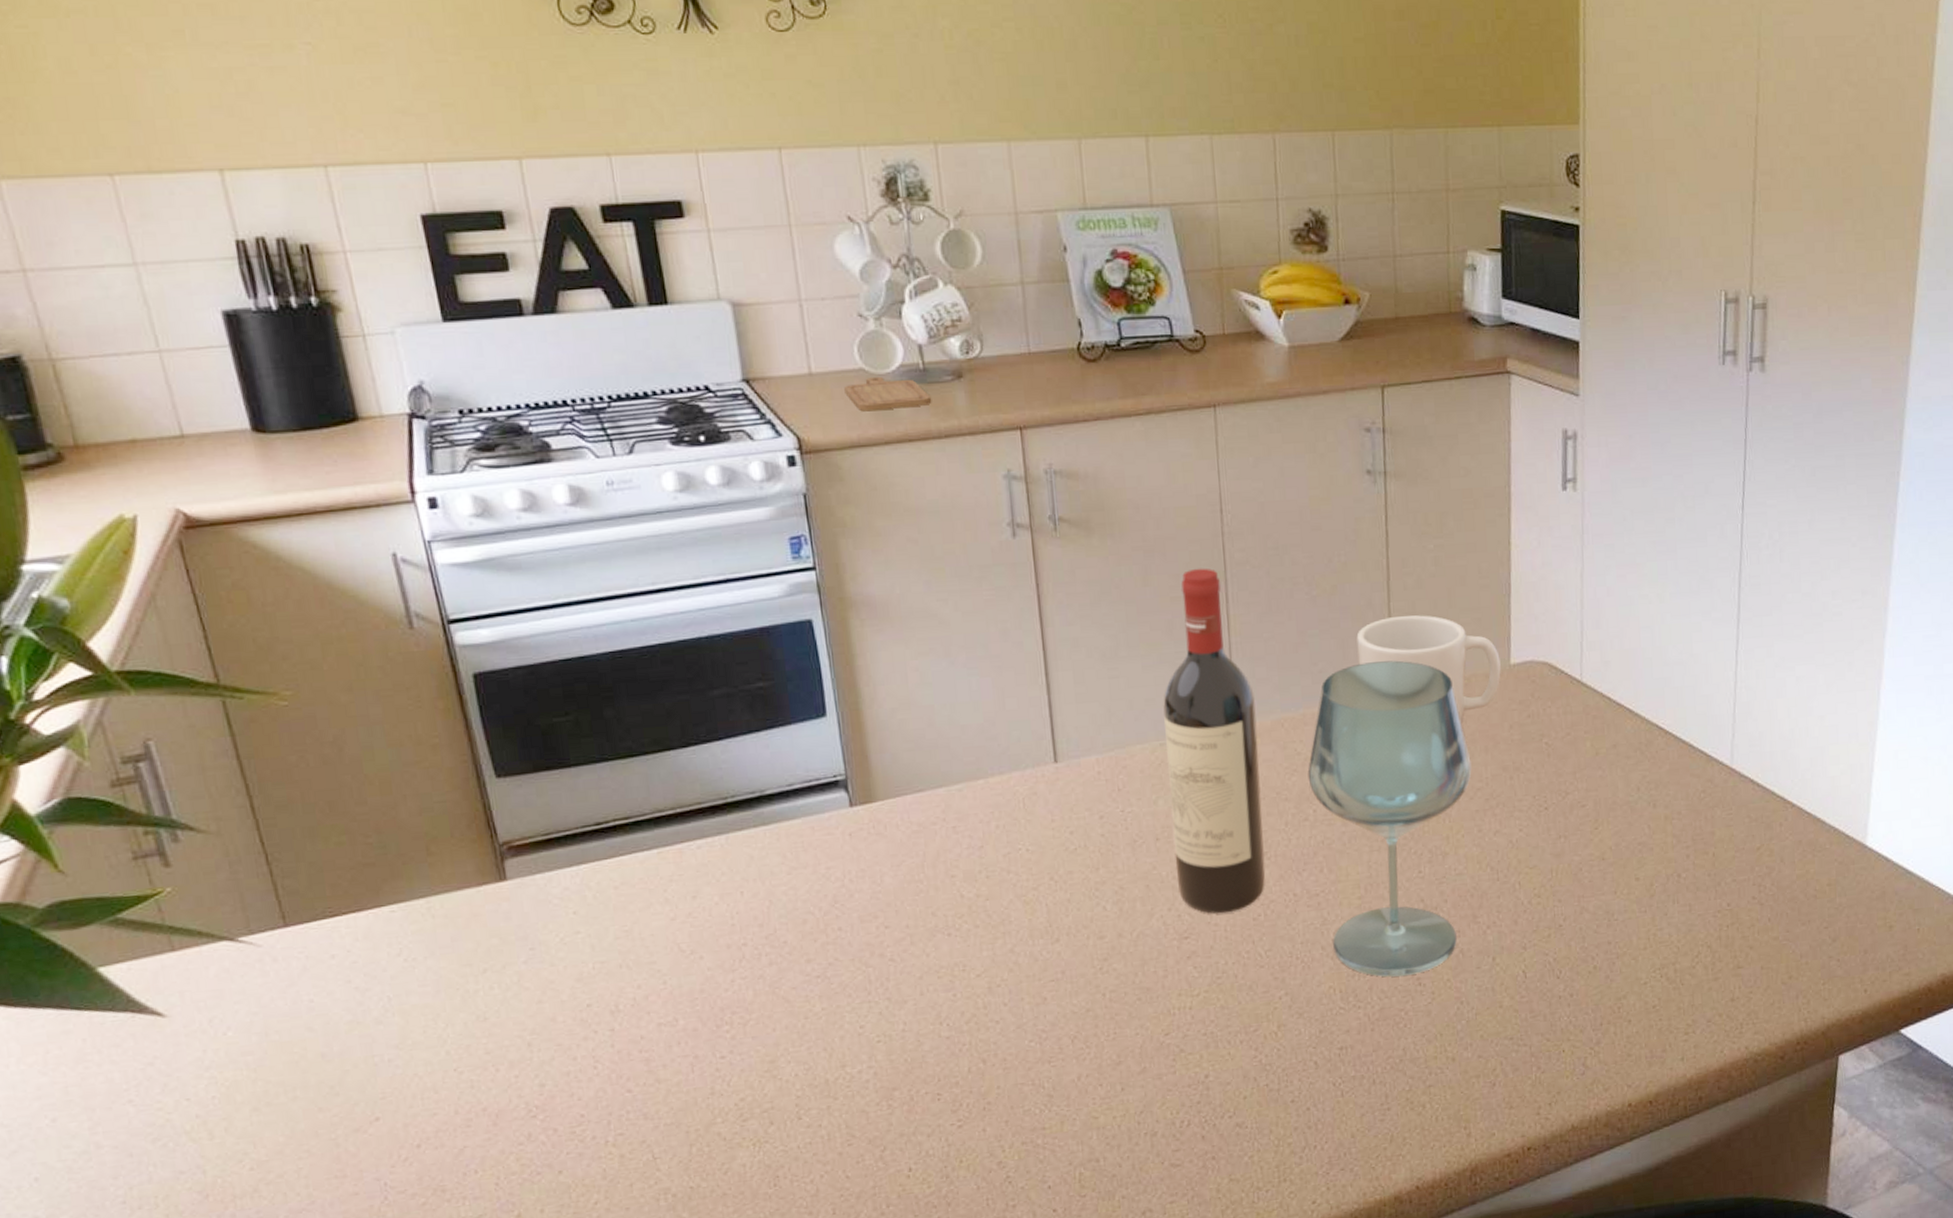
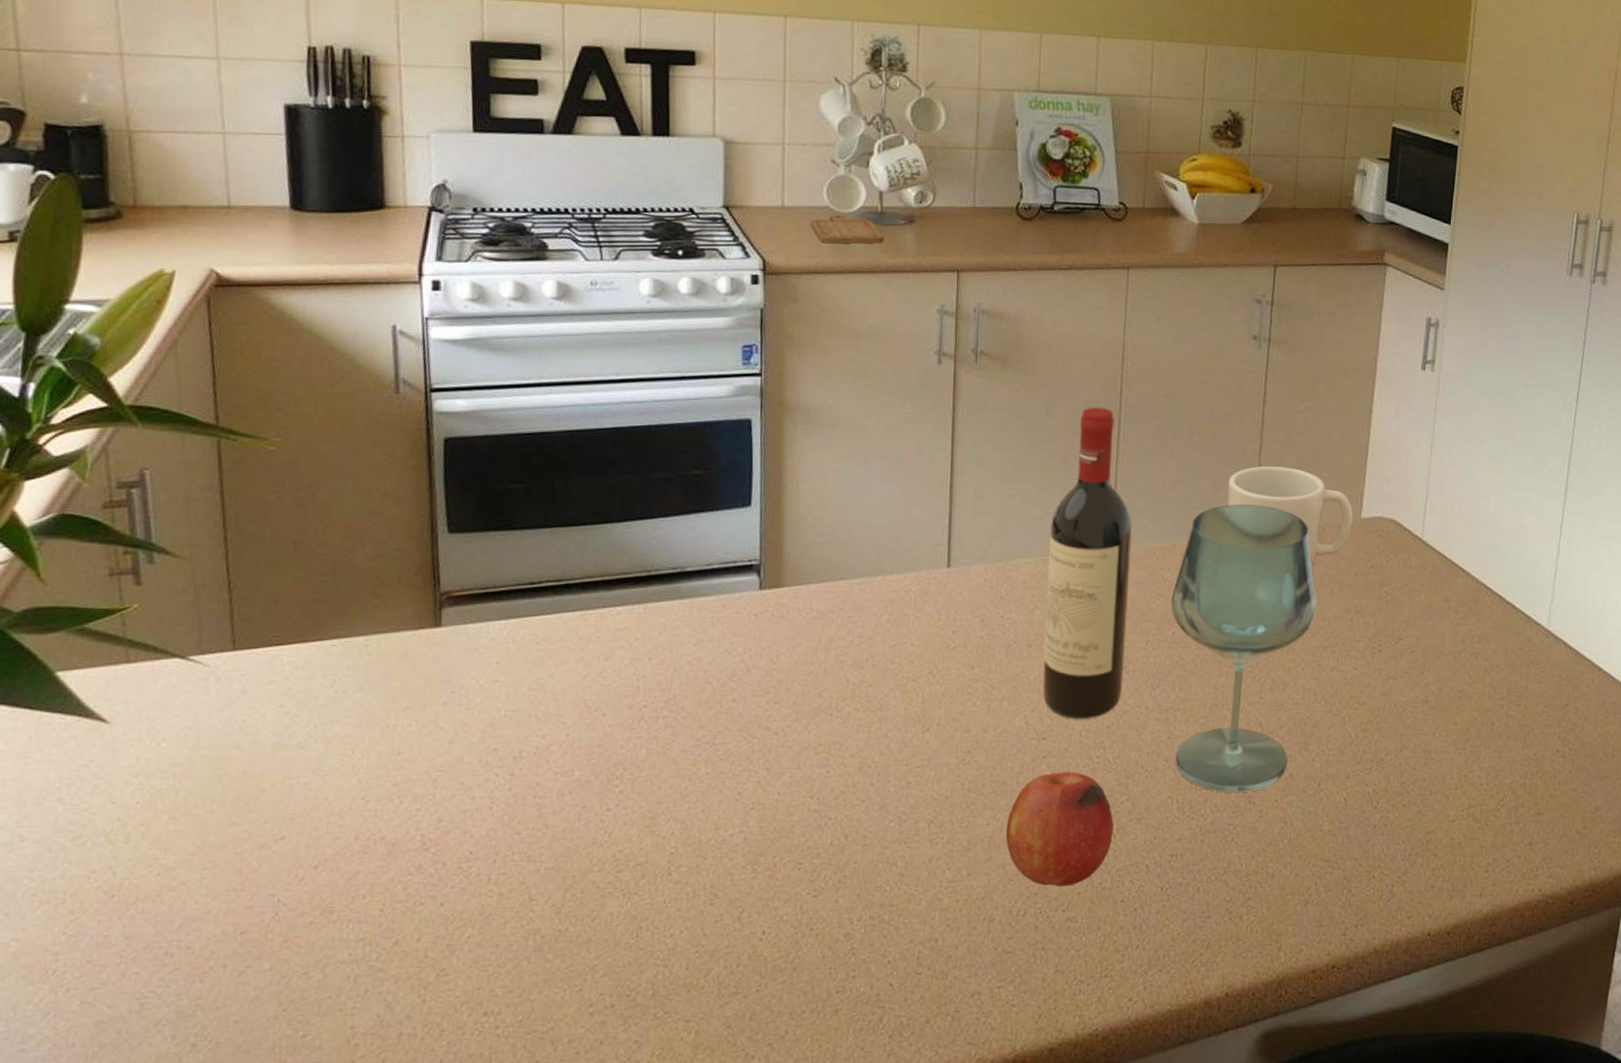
fruit: none [1157,970,1275,1093] -> present [1006,772,1114,887]

